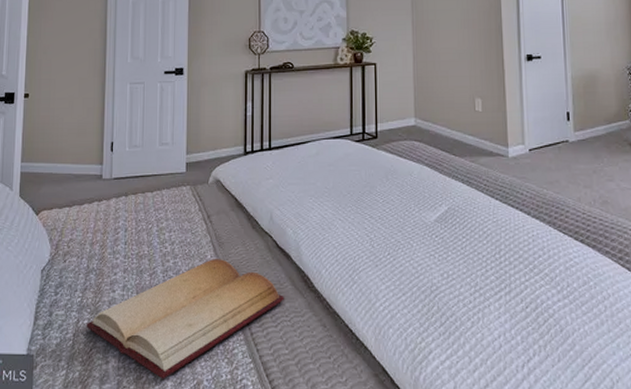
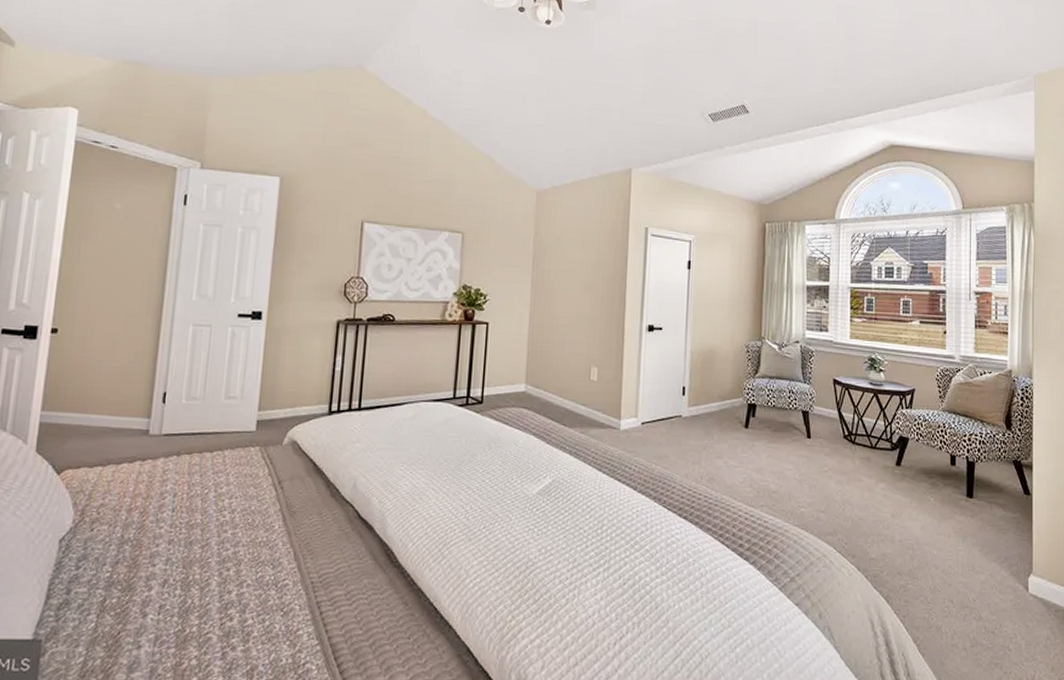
bible: present [86,259,284,379] -> none [114,530,363,665]

